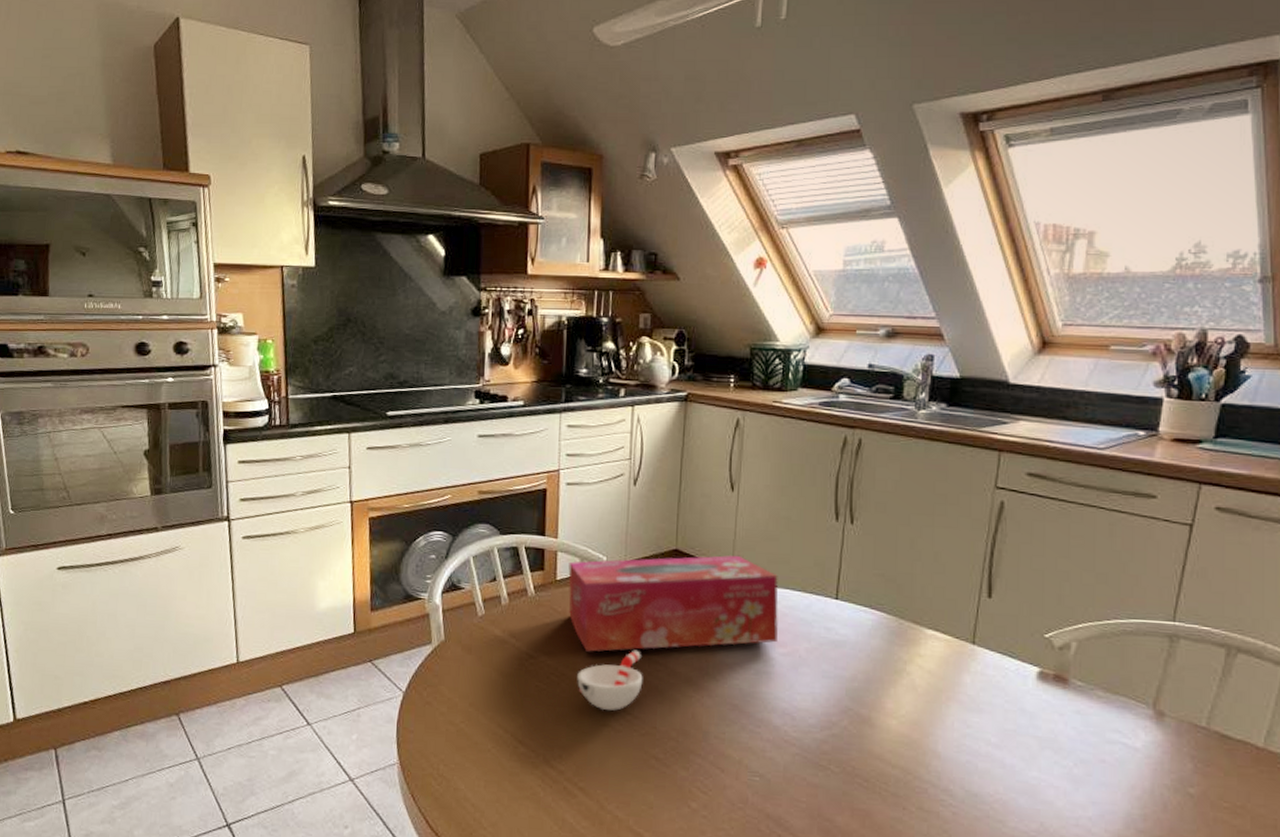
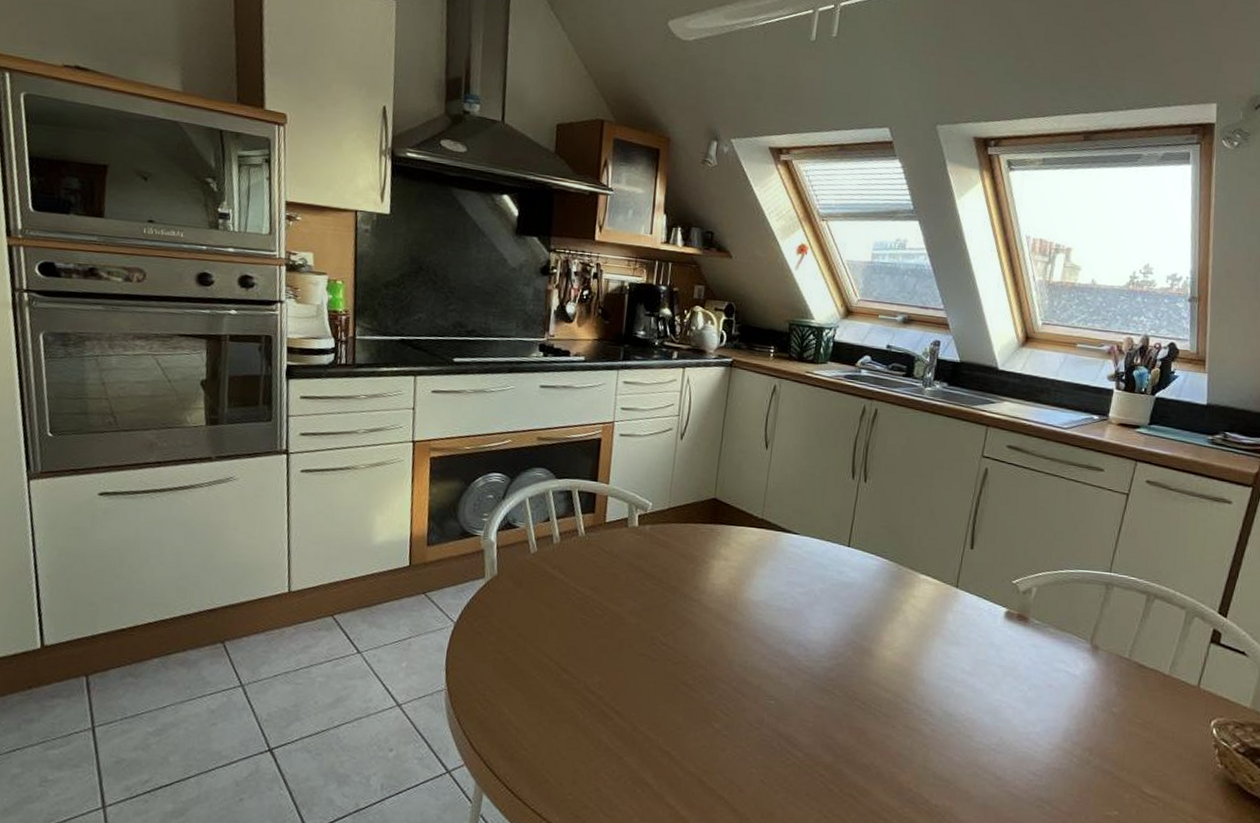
tissue box: present [568,554,778,652] -> none [615,505,801,588]
cup: present [577,650,643,711] -> none [619,587,679,642]

